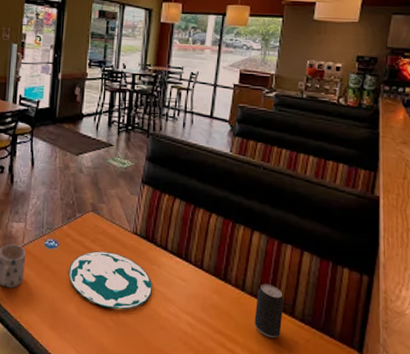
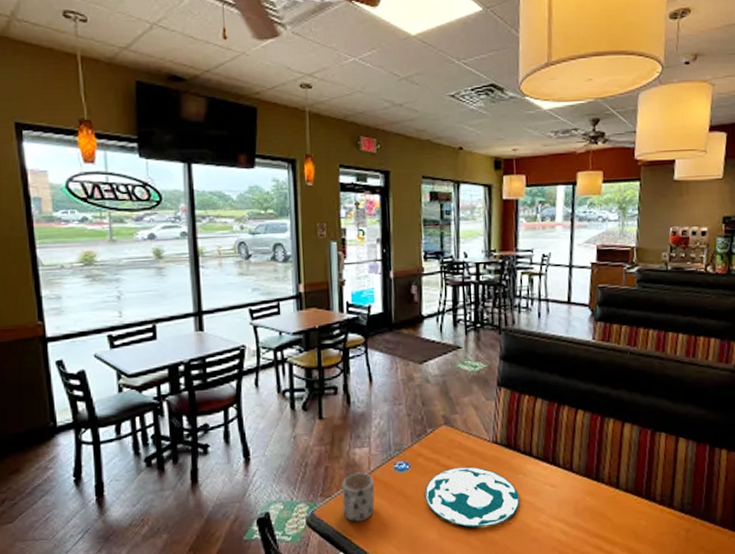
beverage can: present [254,283,284,338] -> none [631,477,662,534]

